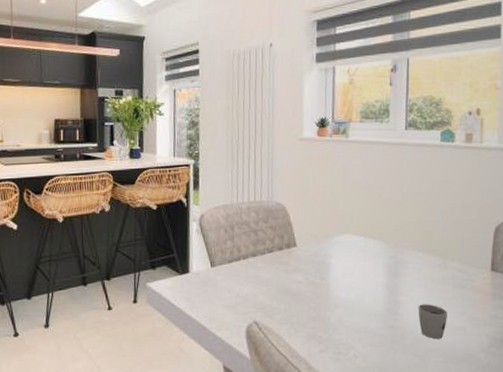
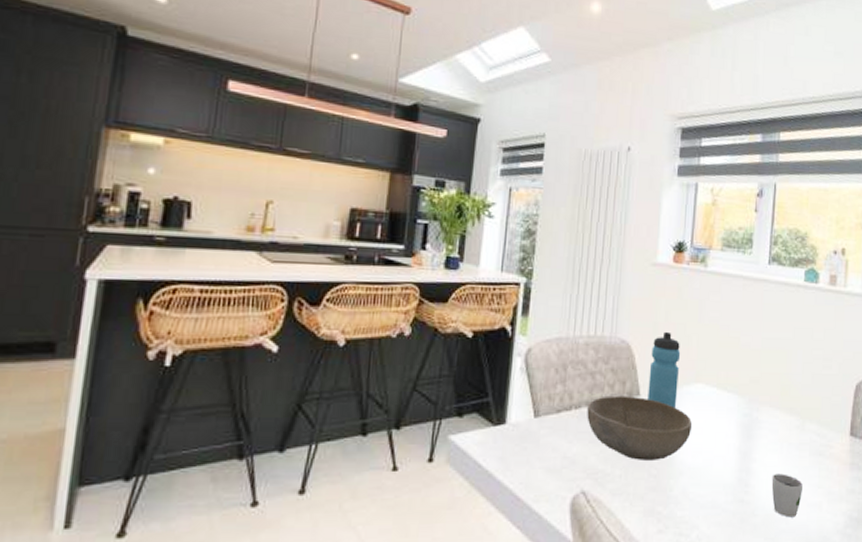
bowl: none [253,247,344,297] -> present [587,395,693,460]
water bottle: none [303,193,330,255] -> present [648,331,681,408]

